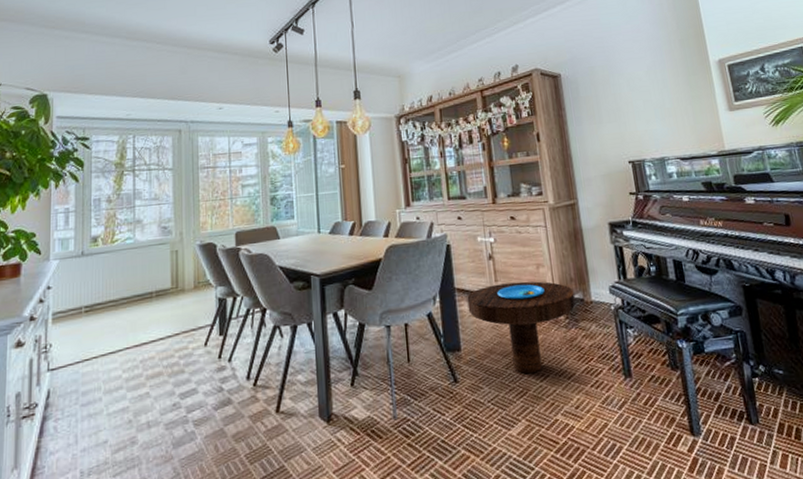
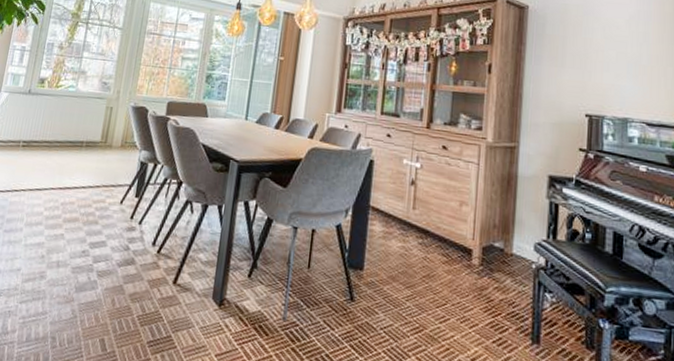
side table: present [467,281,576,374] -> none [379,211,495,313]

